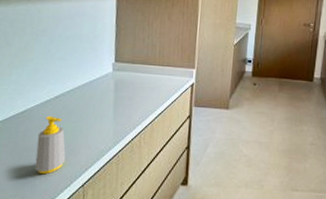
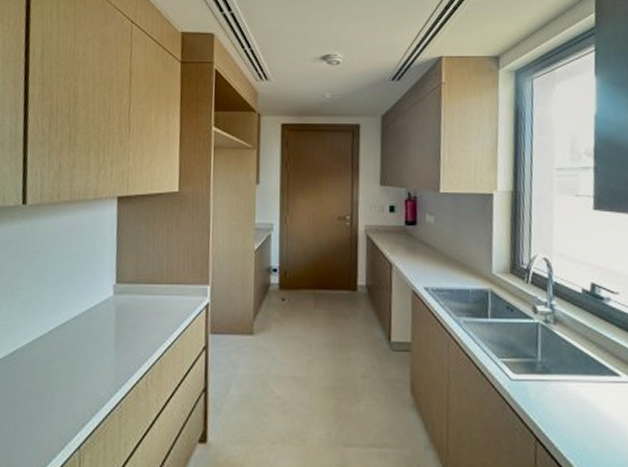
soap bottle: present [35,115,66,175] -> none [23,356,60,434]

